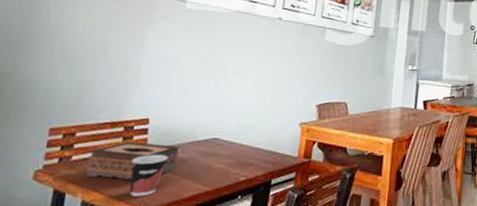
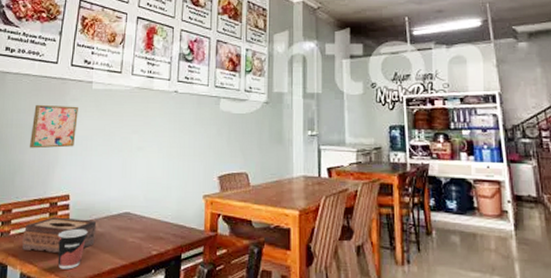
wall art: none [102,21,167,69] -> present [29,105,78,149]

